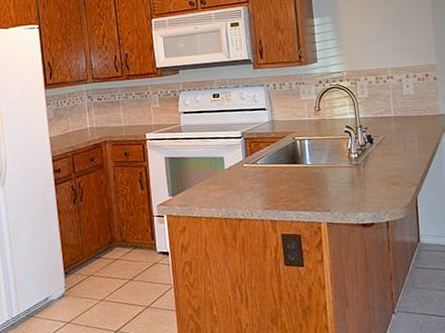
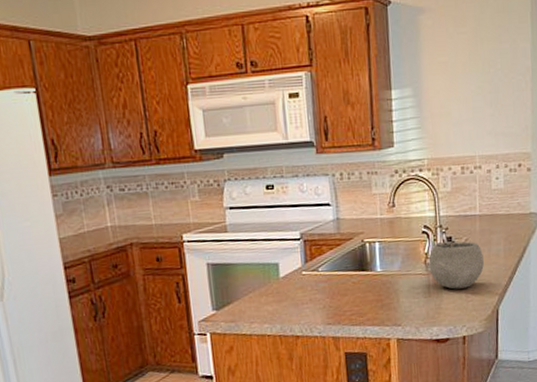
bowl: none [351,139,401,180] -> present [428,241,484,290]

